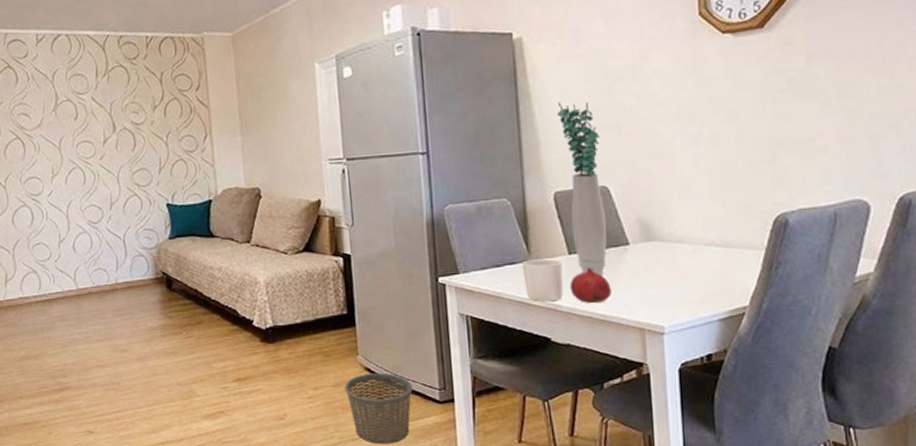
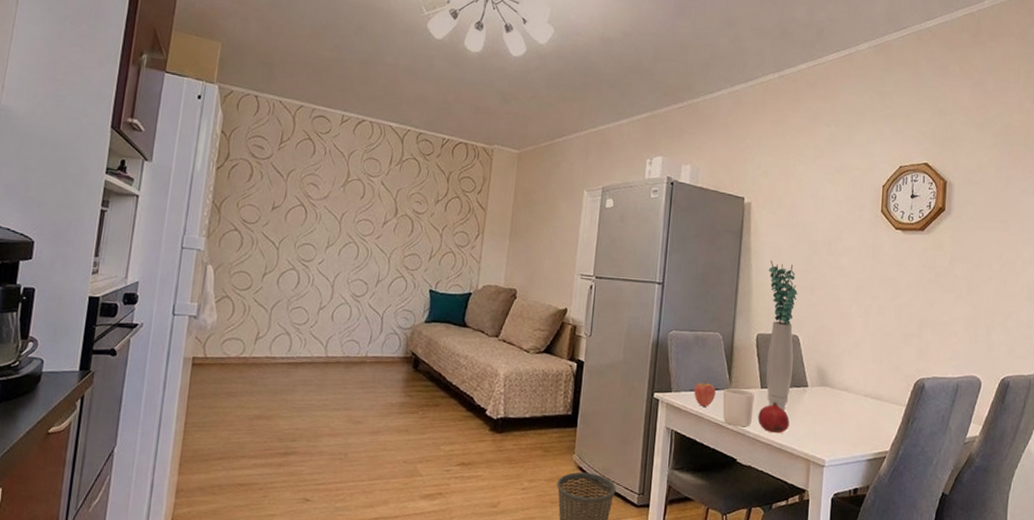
fruit: none [486,253,514,285] -> present [694,379,716,407]

